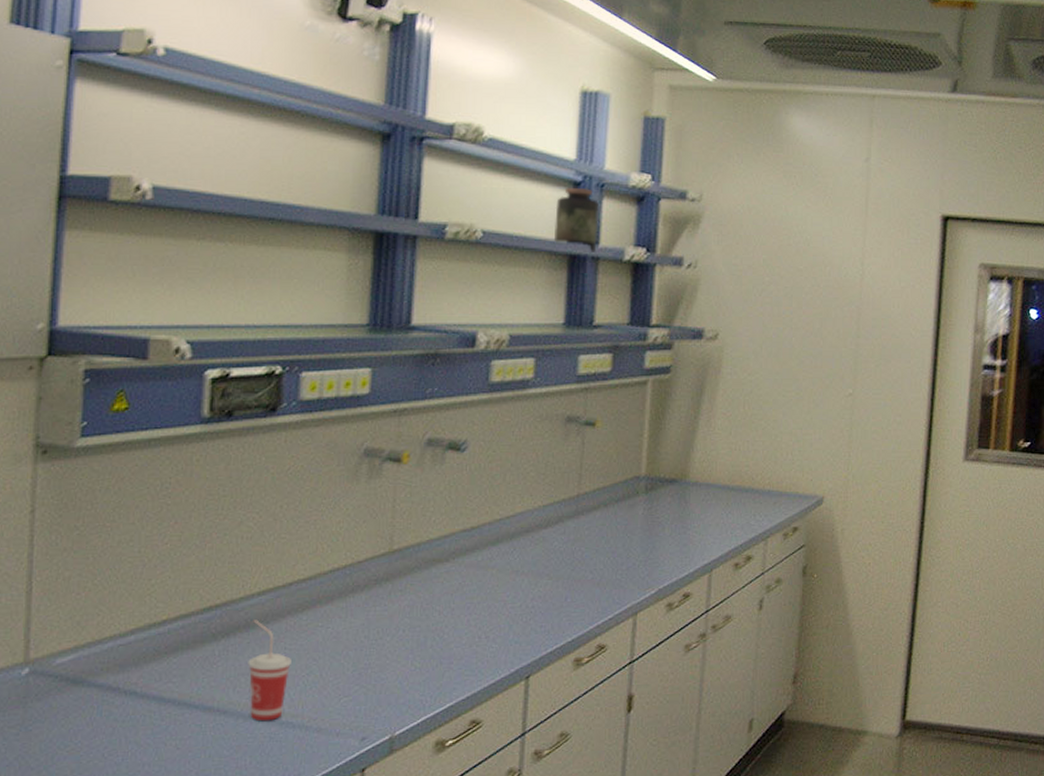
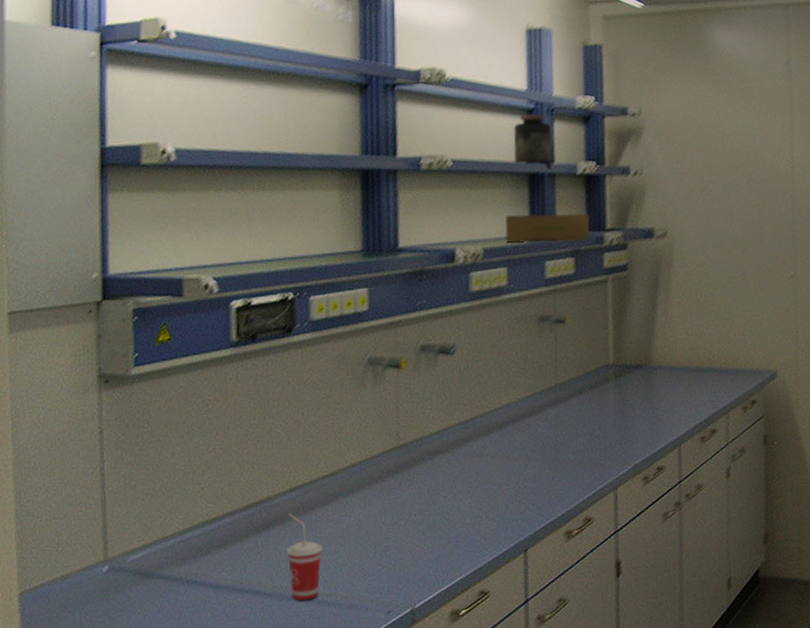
box: none [535,300,633,336] -> present [505,213,590,243]

